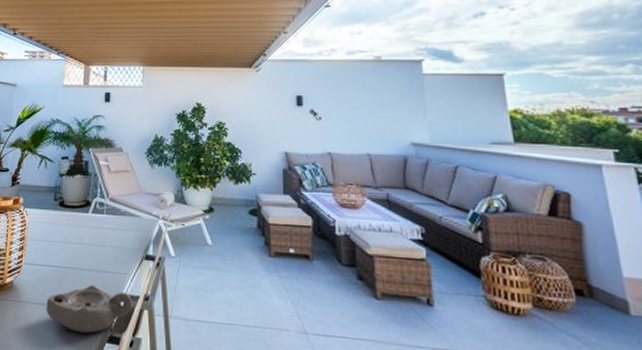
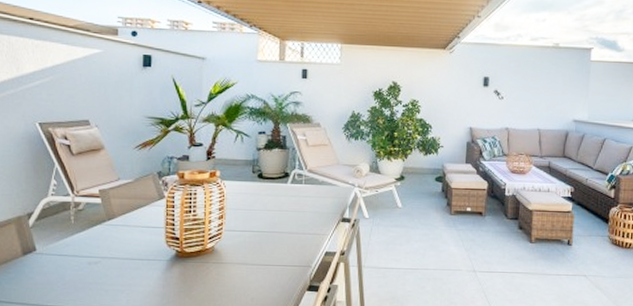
bowl: present [46,285,133,334] -> none [248,245,331,285]

